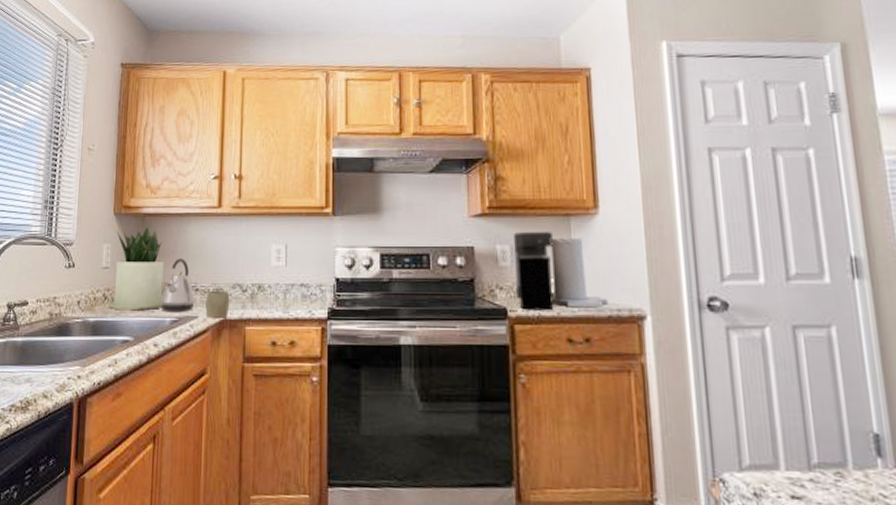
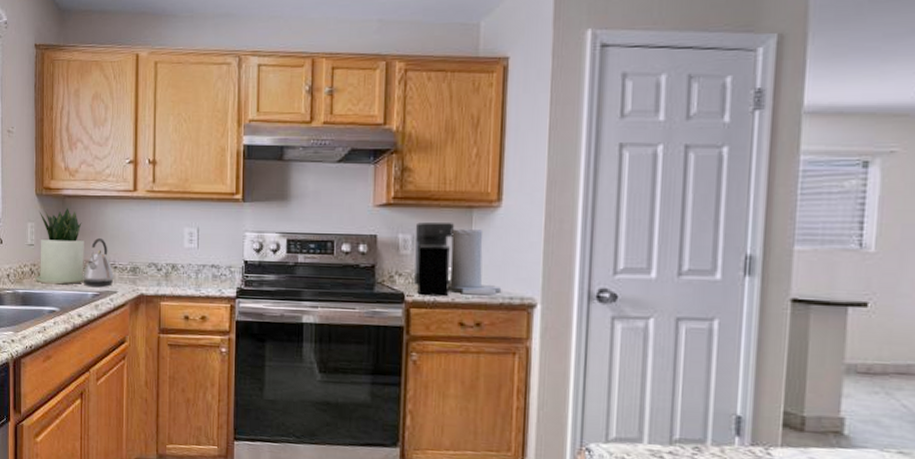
mug: present [205,292,230,318] -> none [124,269,146,294]

